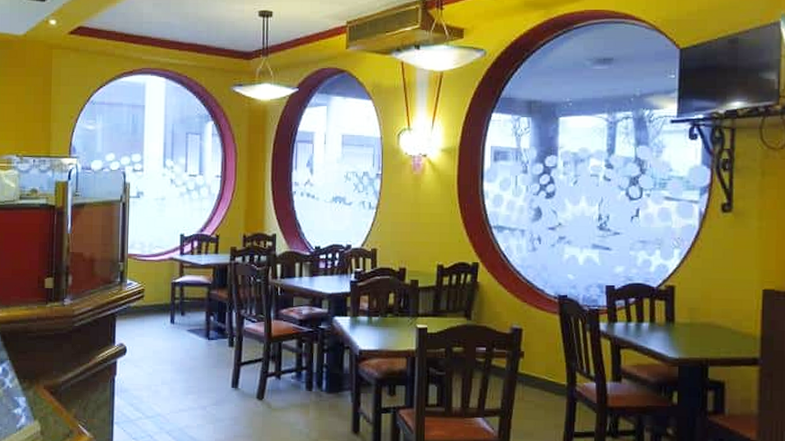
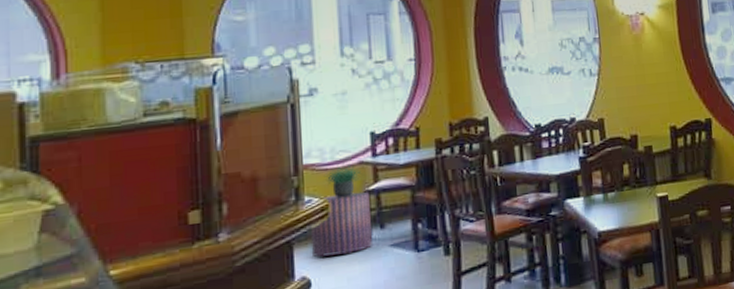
stool: none [128,282,175,331] -> present [310,192,372,258]
potted plant: none [142,255,171,285] -> present [324,161,362,198]

